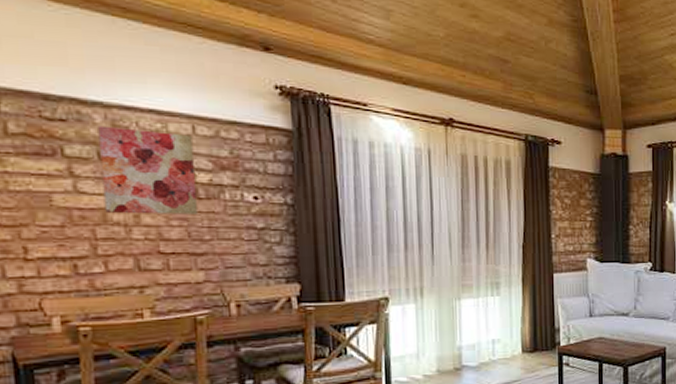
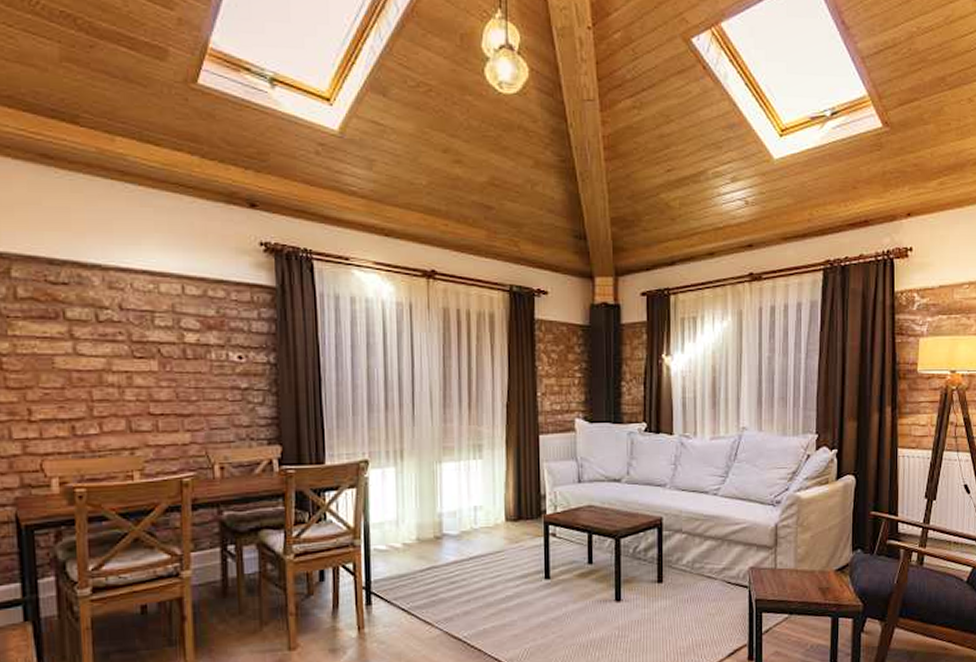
wall art: present [97,125,197,214] -> none [96,288,185,376]

